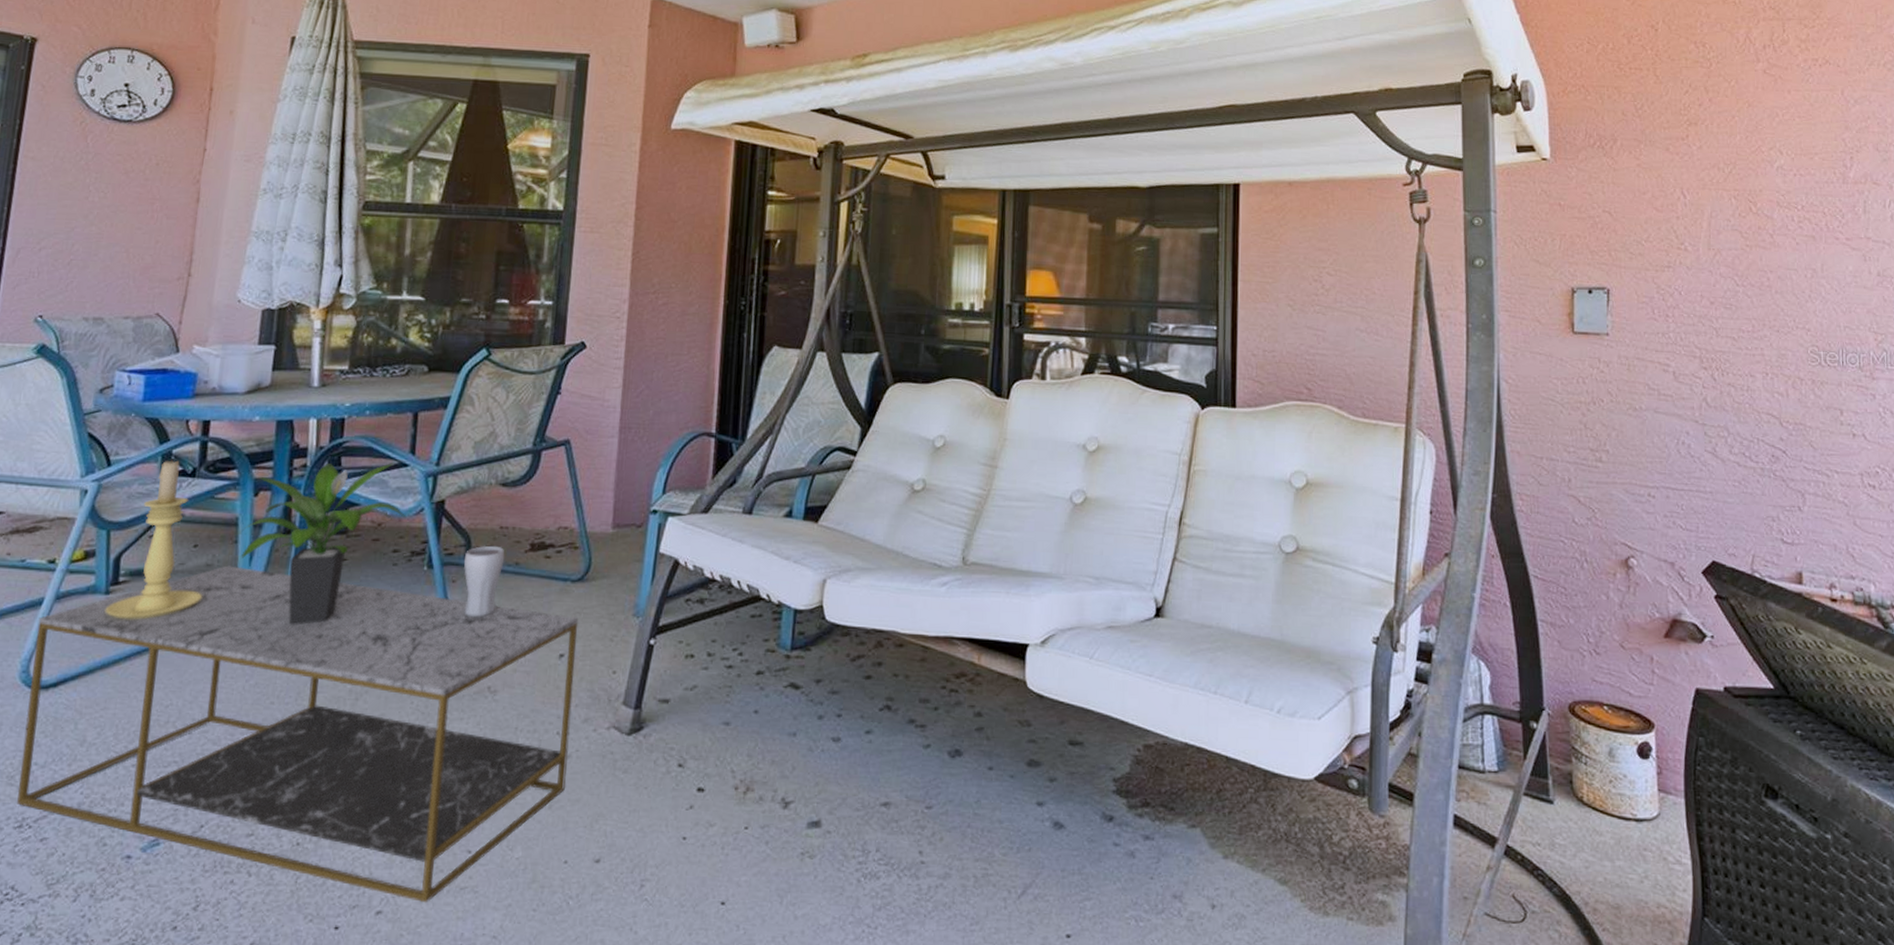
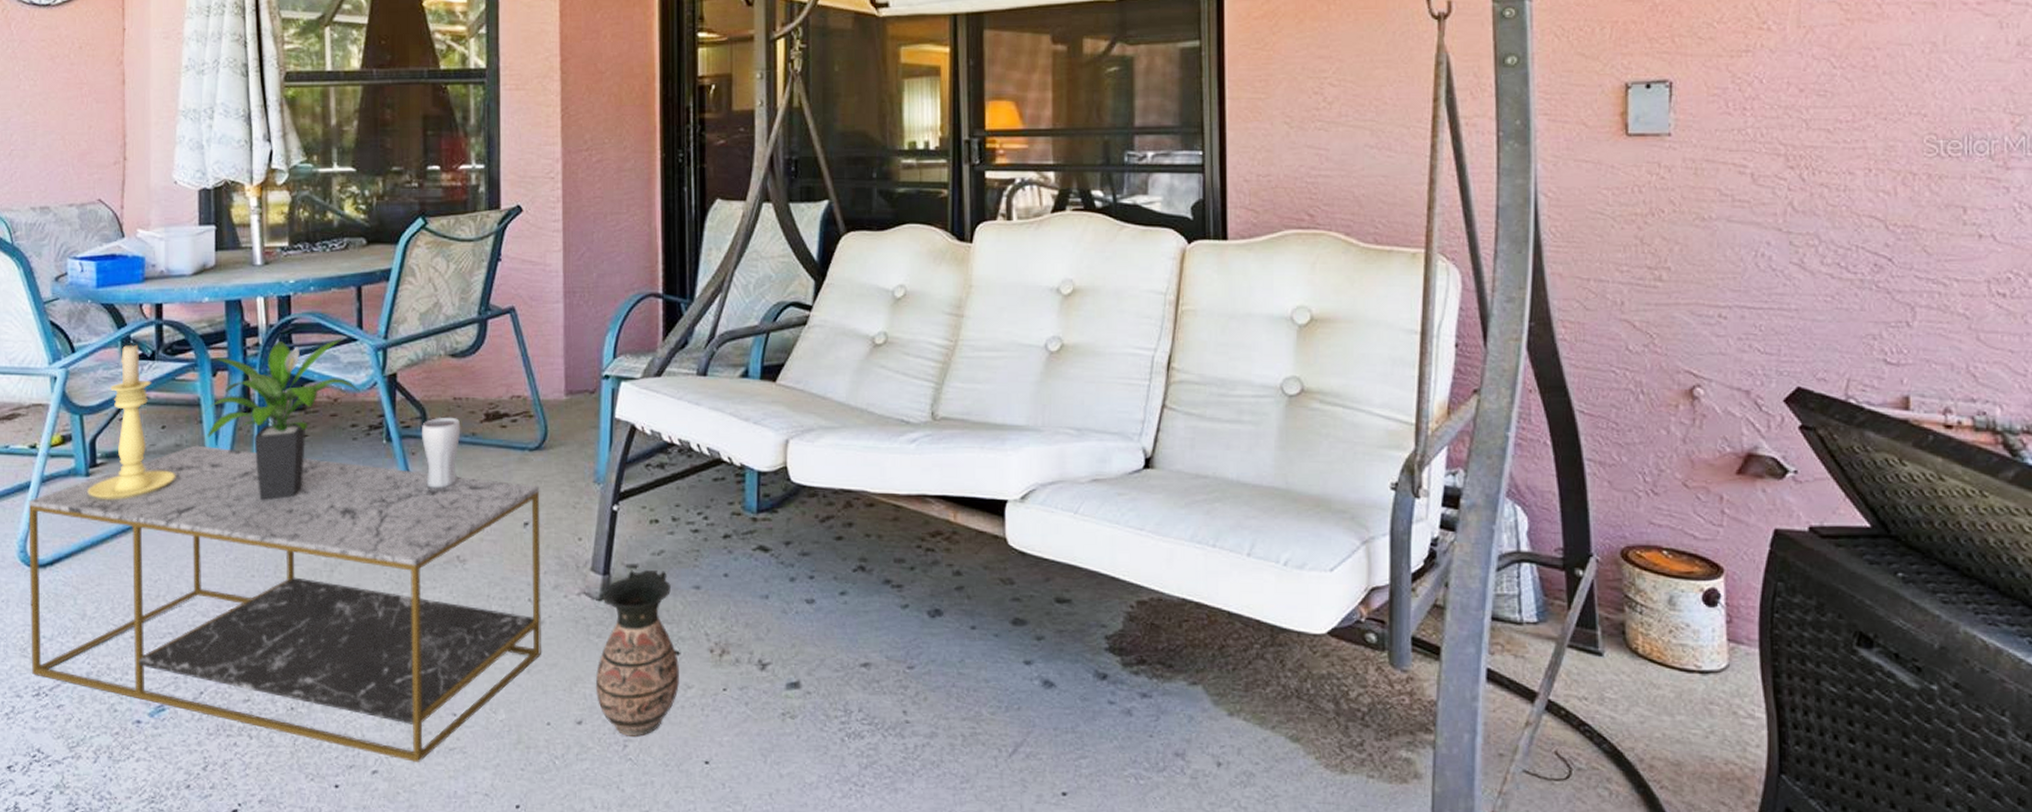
ceramic jug: none [616,704,703,877] -> present [595,569,679,738]

